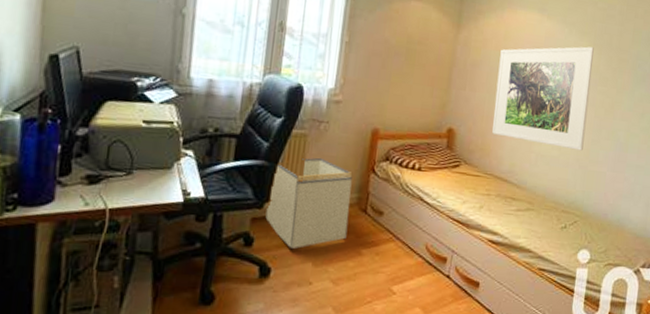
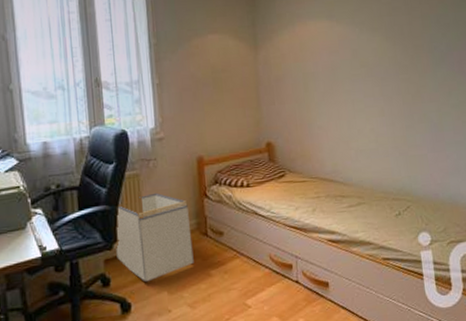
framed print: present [492,46,594,151] -> none [300,40,399,140]

